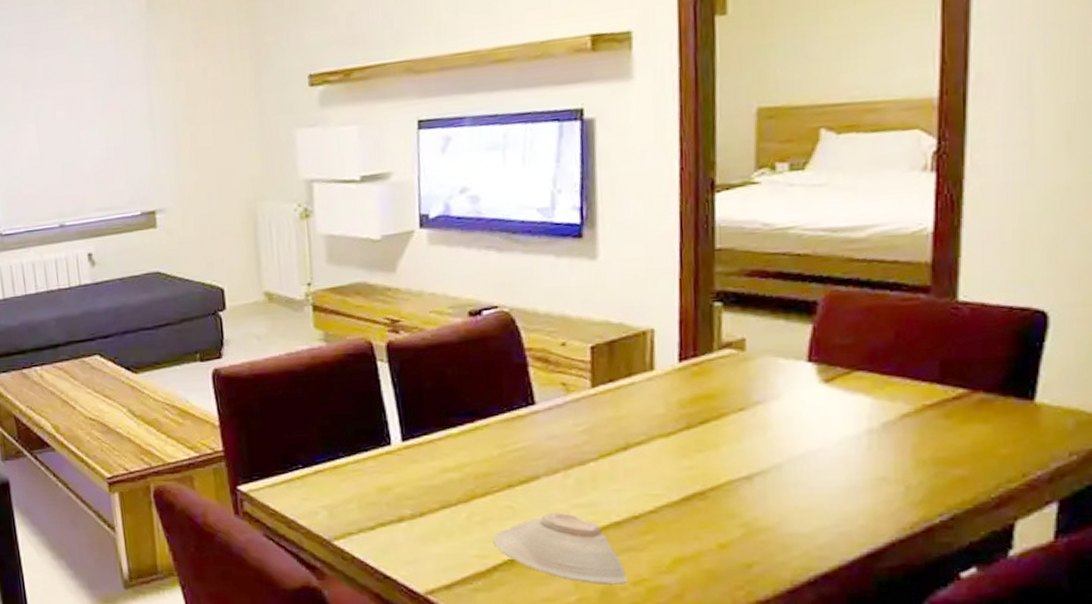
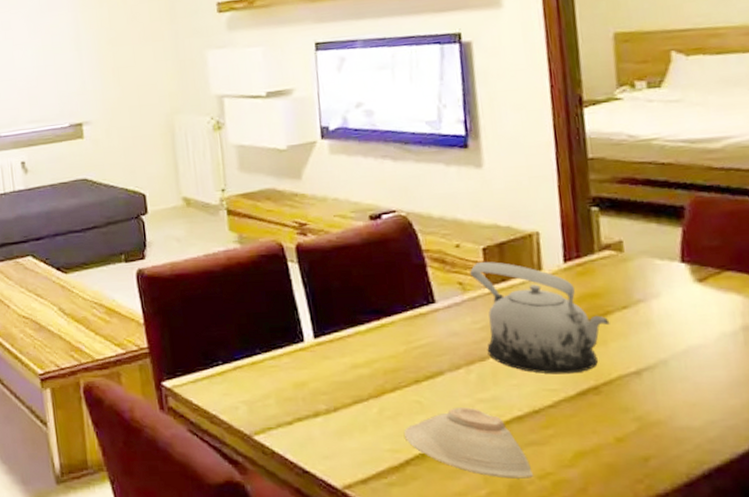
teapot: none [575,361,723,479] -> present [470,262,610,374]

